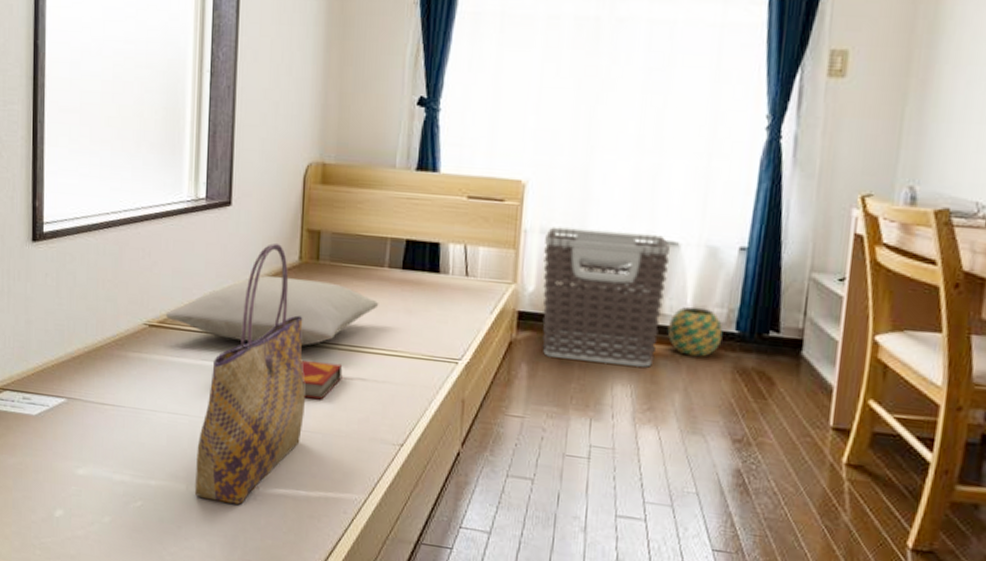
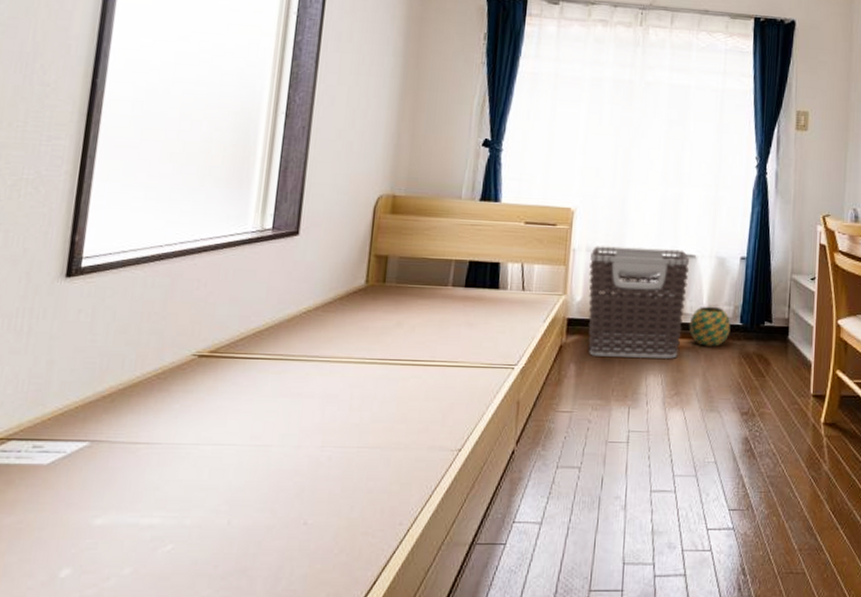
pillow: present [166,275,379,346] -> none [219,299,442,364]
tote bag: present [194,242,305,505] -> none [236,268,367,532]
hardback book: present [301,360,343,400] -> none [362,377,405,415]

